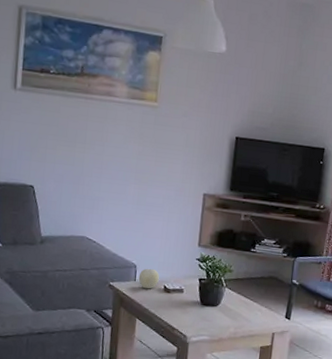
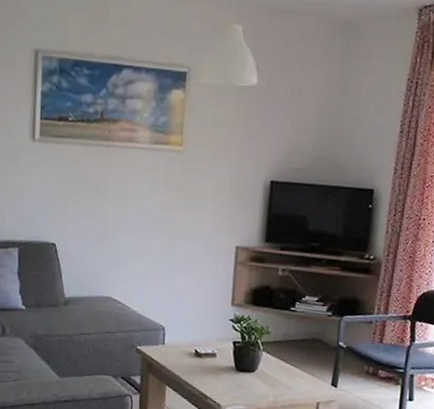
fruit: present [138,268,160,289] -> none [167,330,190,354]

